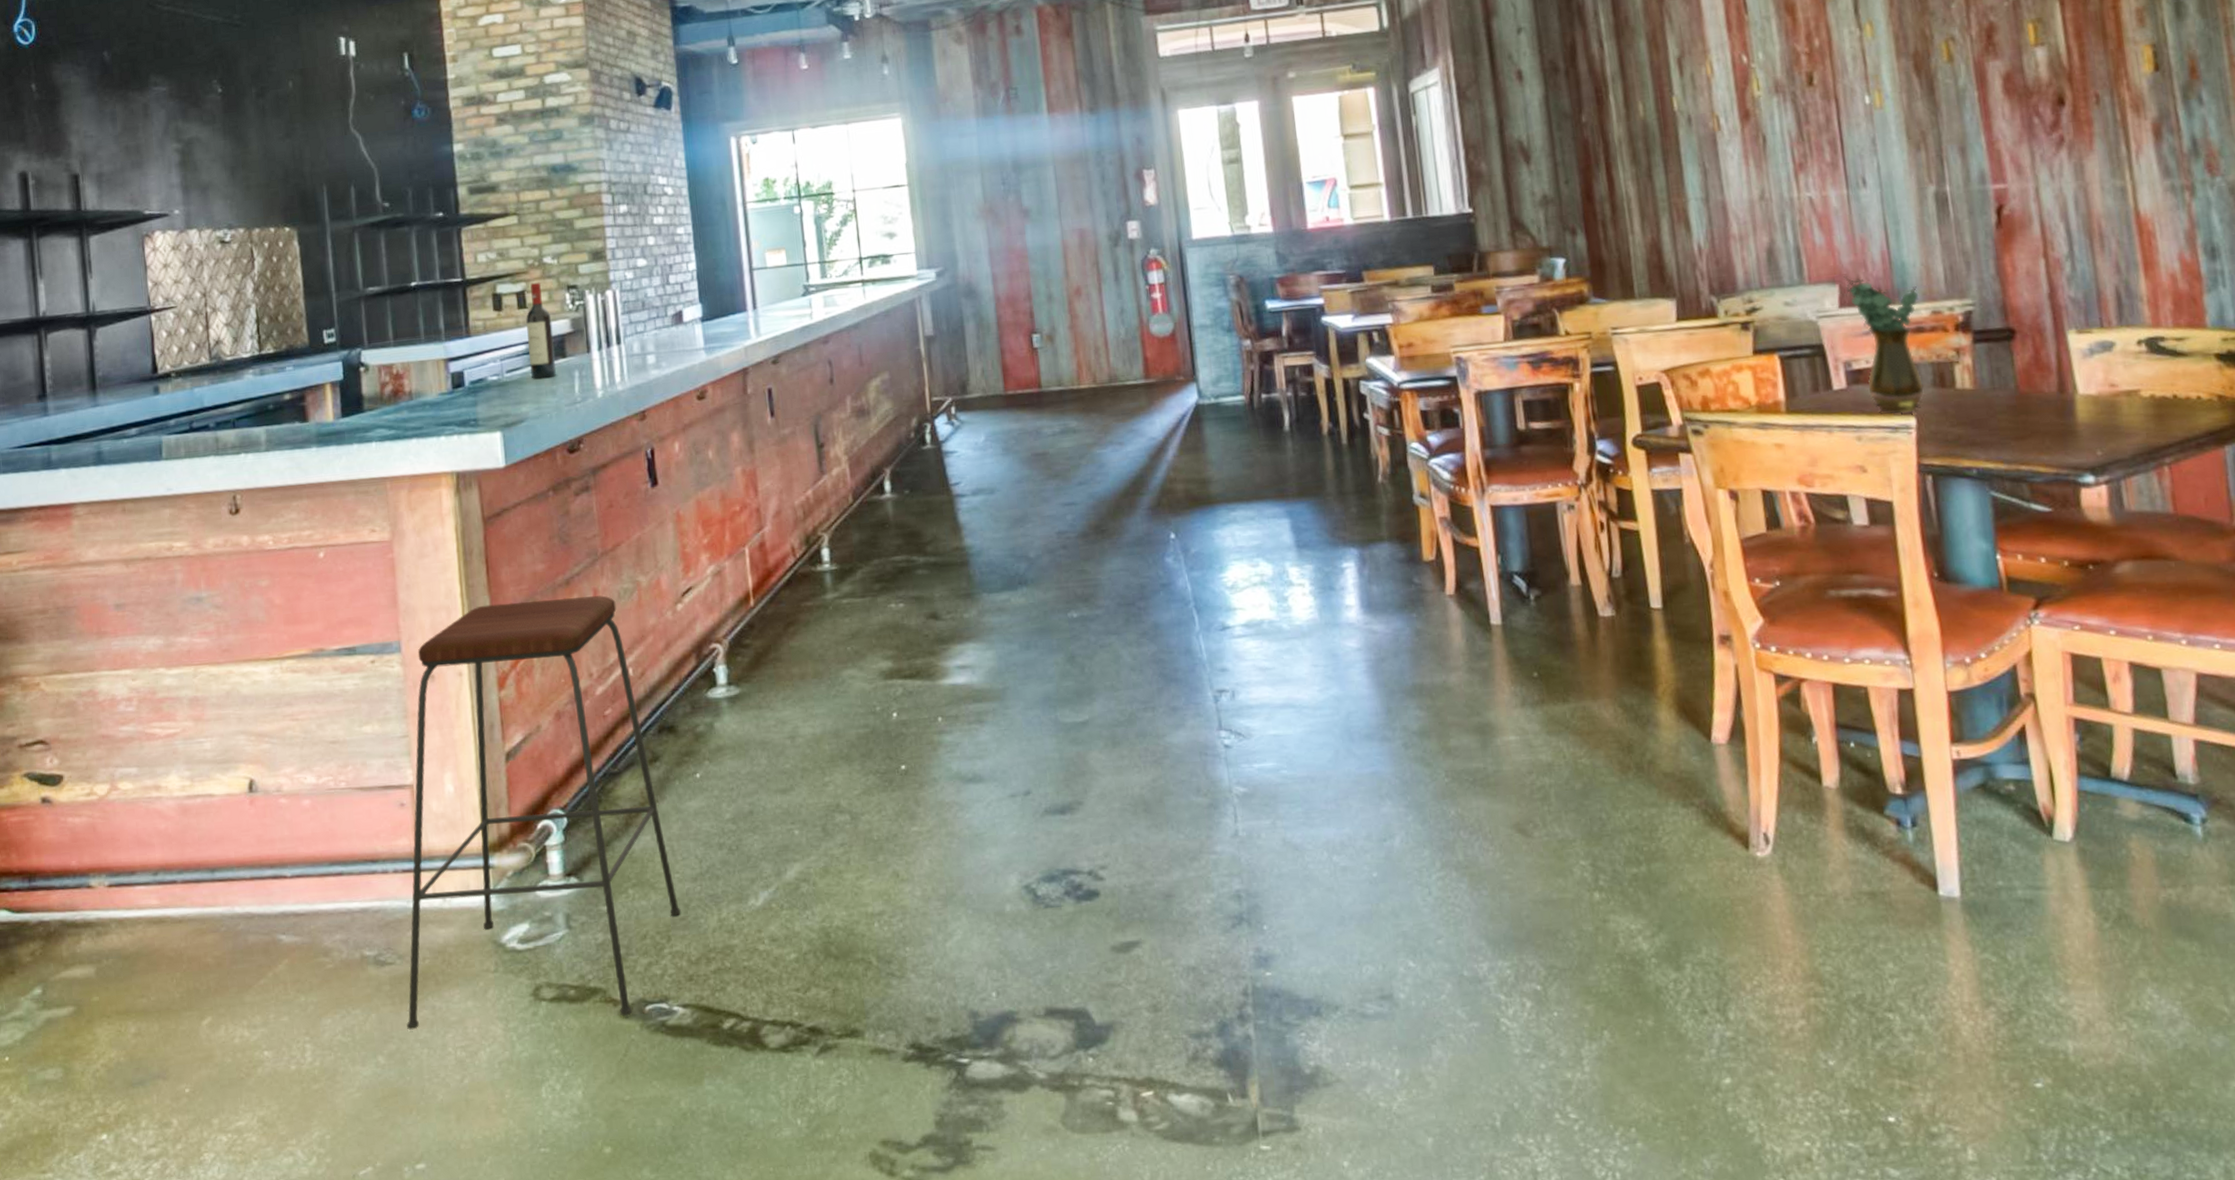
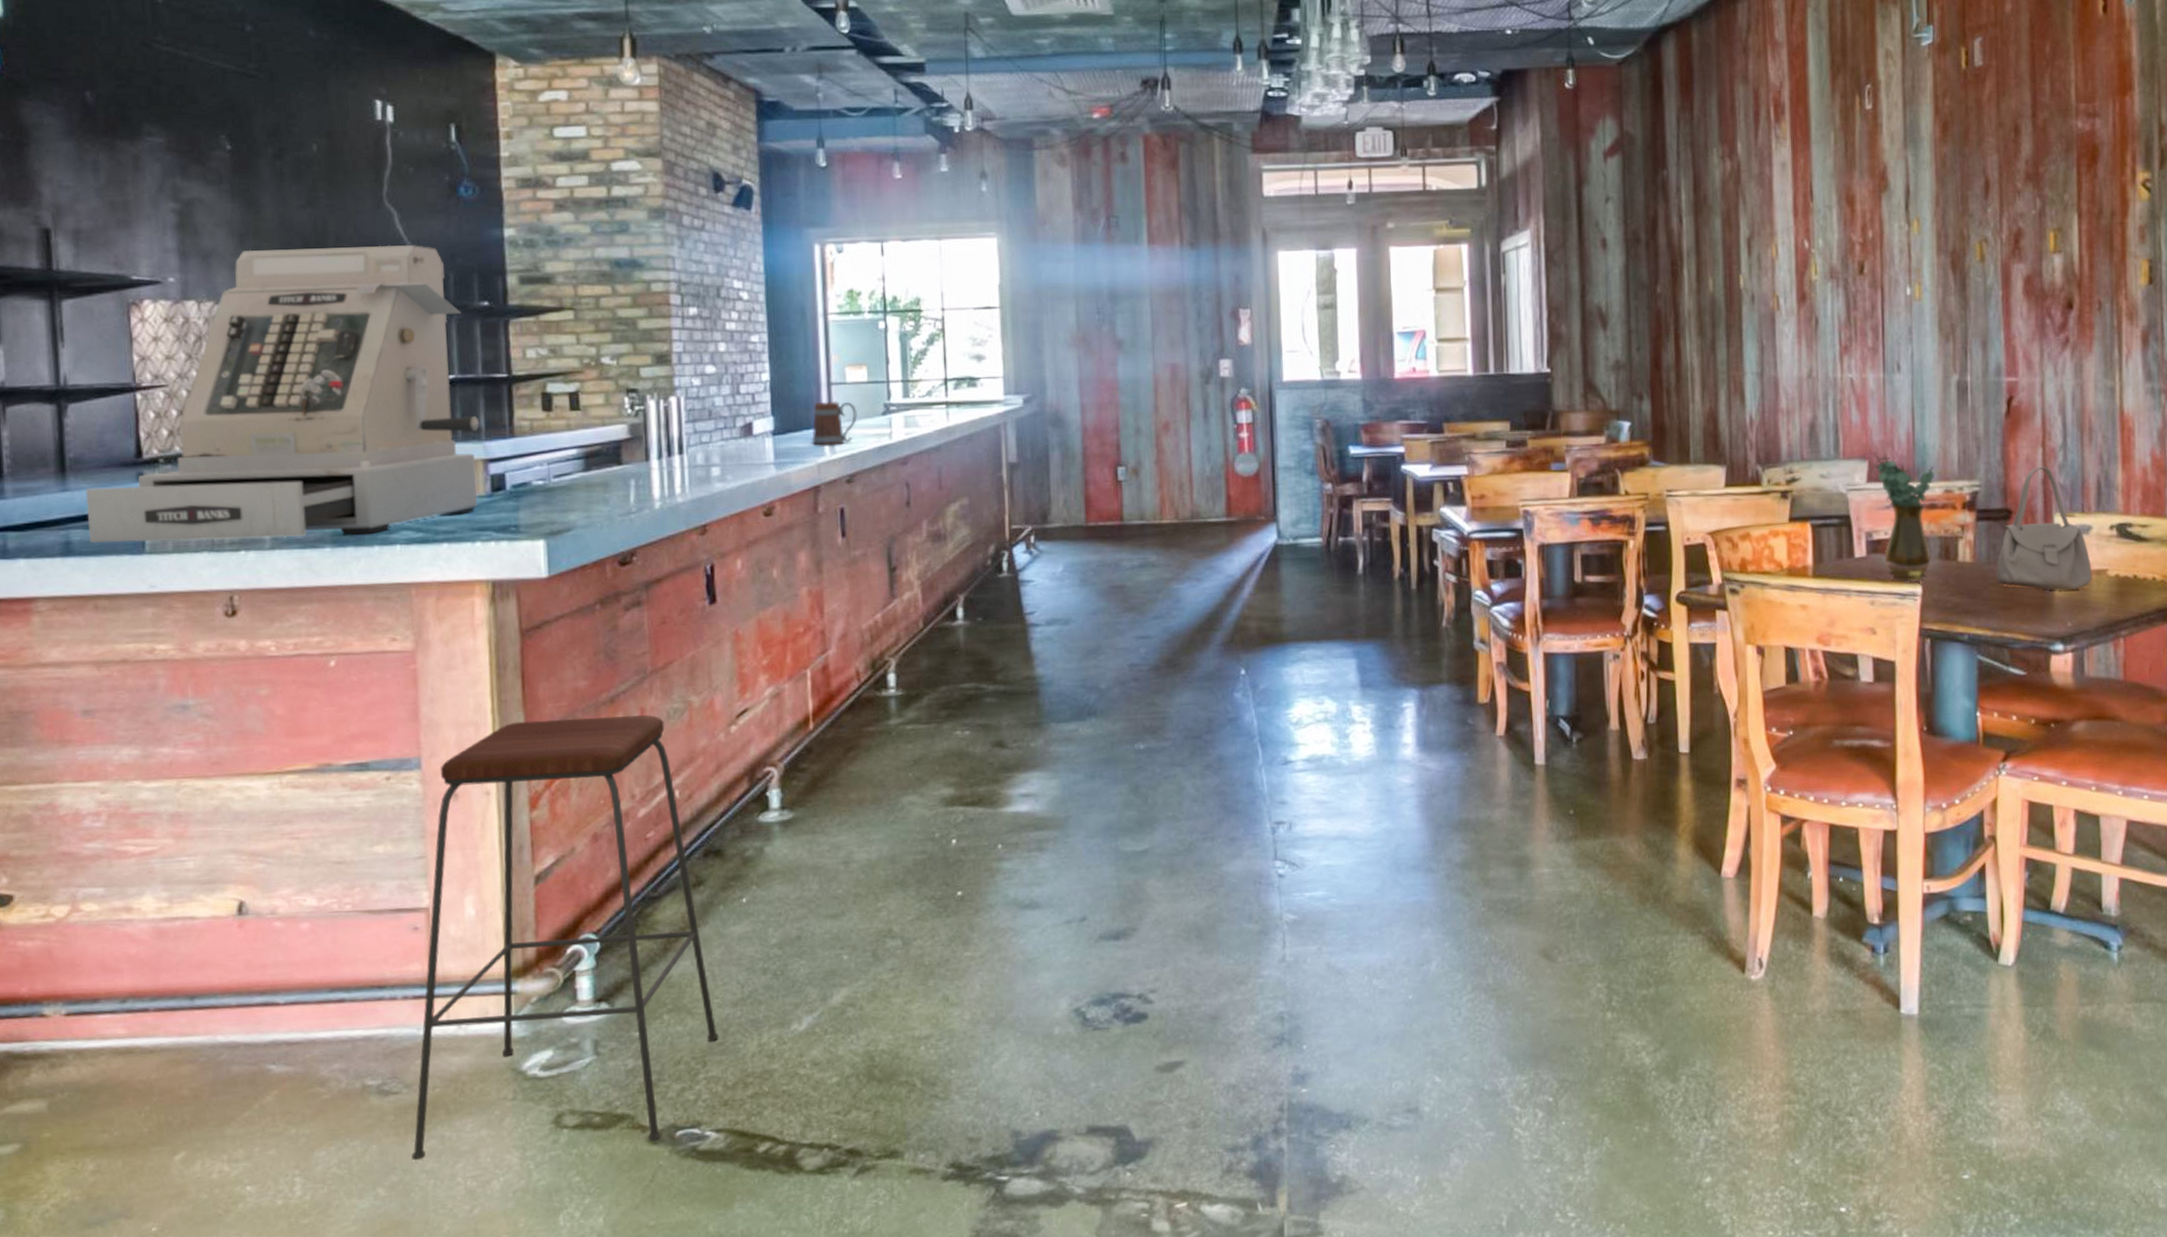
cash register: none [112,165,440,452] -> present [85,244,480,543]
wine bottle: present [526,282,557,380] -> none [578,383,610,487]
beer mug: none [737,285,779,331] -> present [812,400,857,448]
handbag: none [2003,279,2122,416] -> present [1996,466,2092,591]

